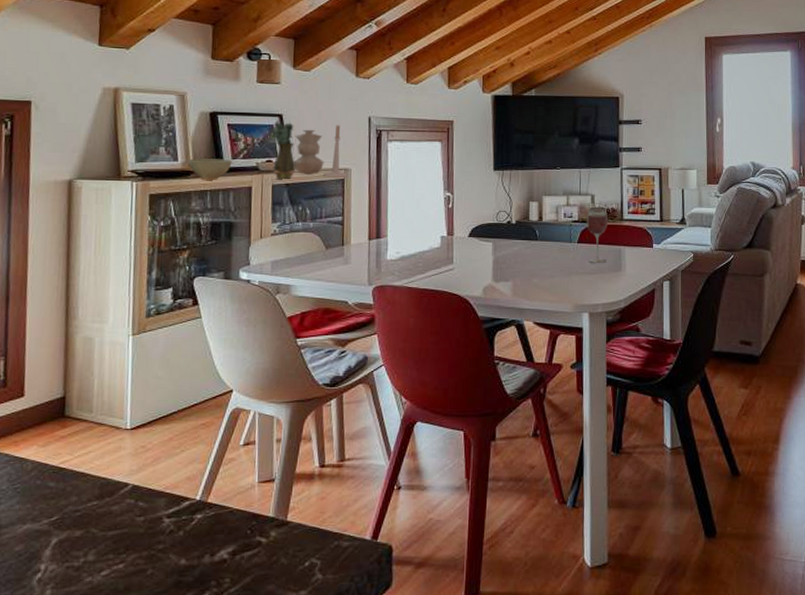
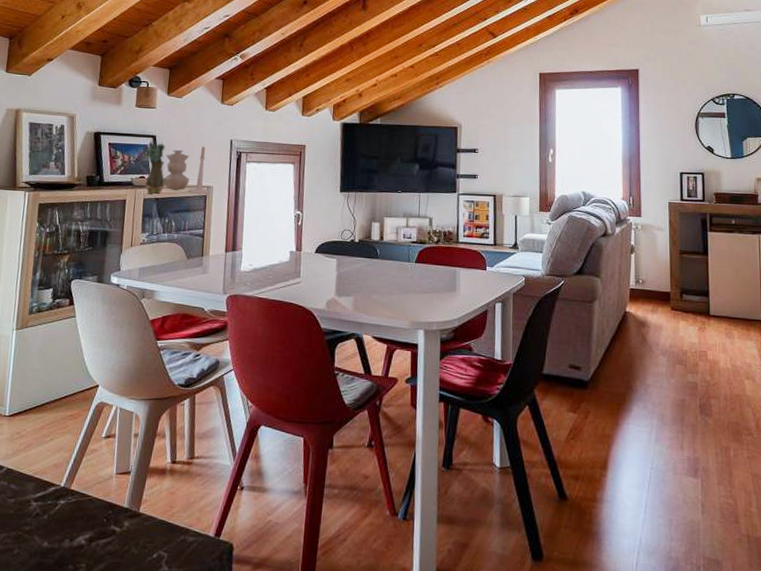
bowl: present [188,158,232,181] -> none [73,173,110,194]
wineglass: present [586,206,608,263] -> none [424,229,444,283]

